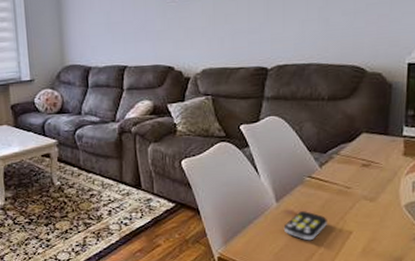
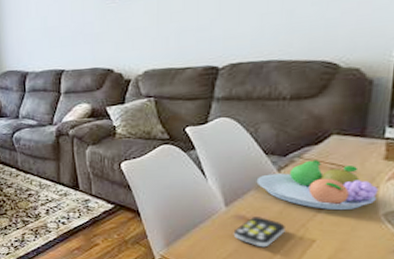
fruit bowl: none [302,156,400,203] -> present [256,160,379,211]

